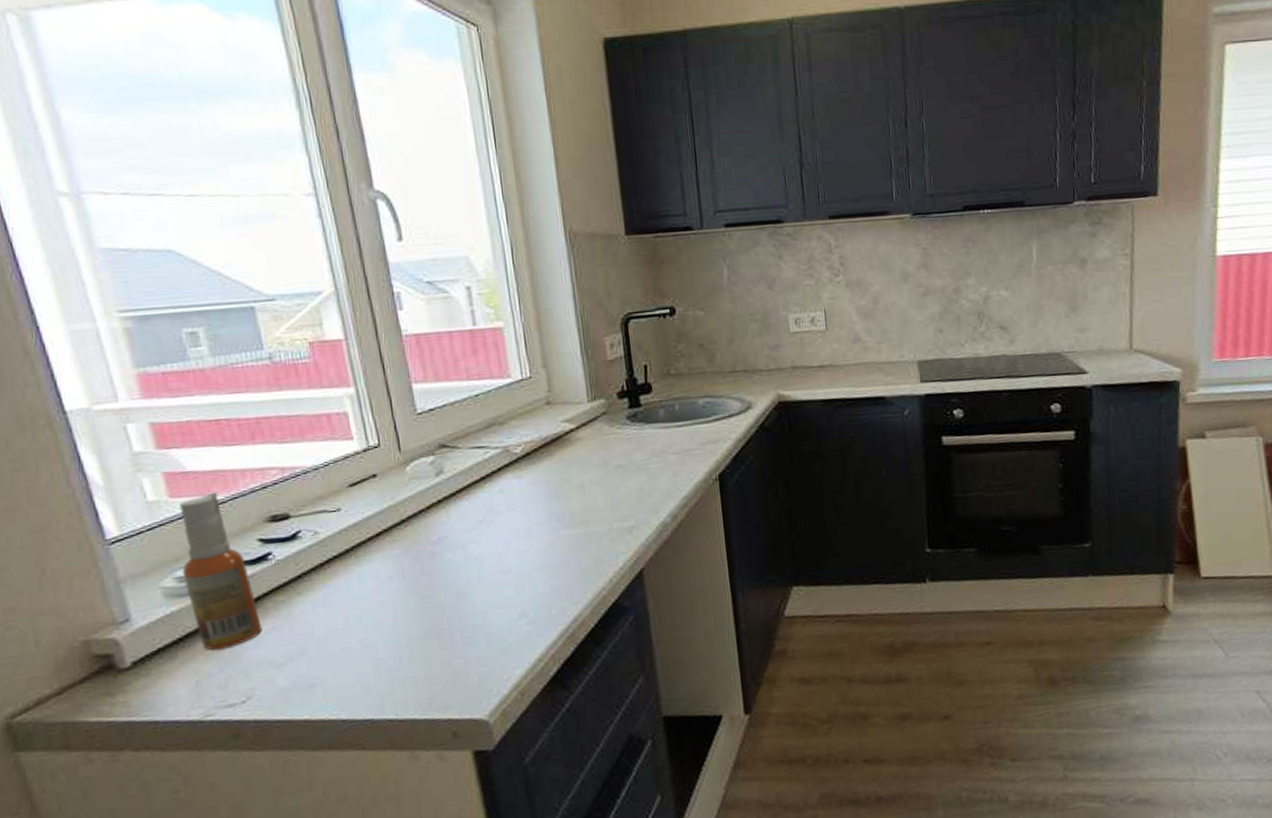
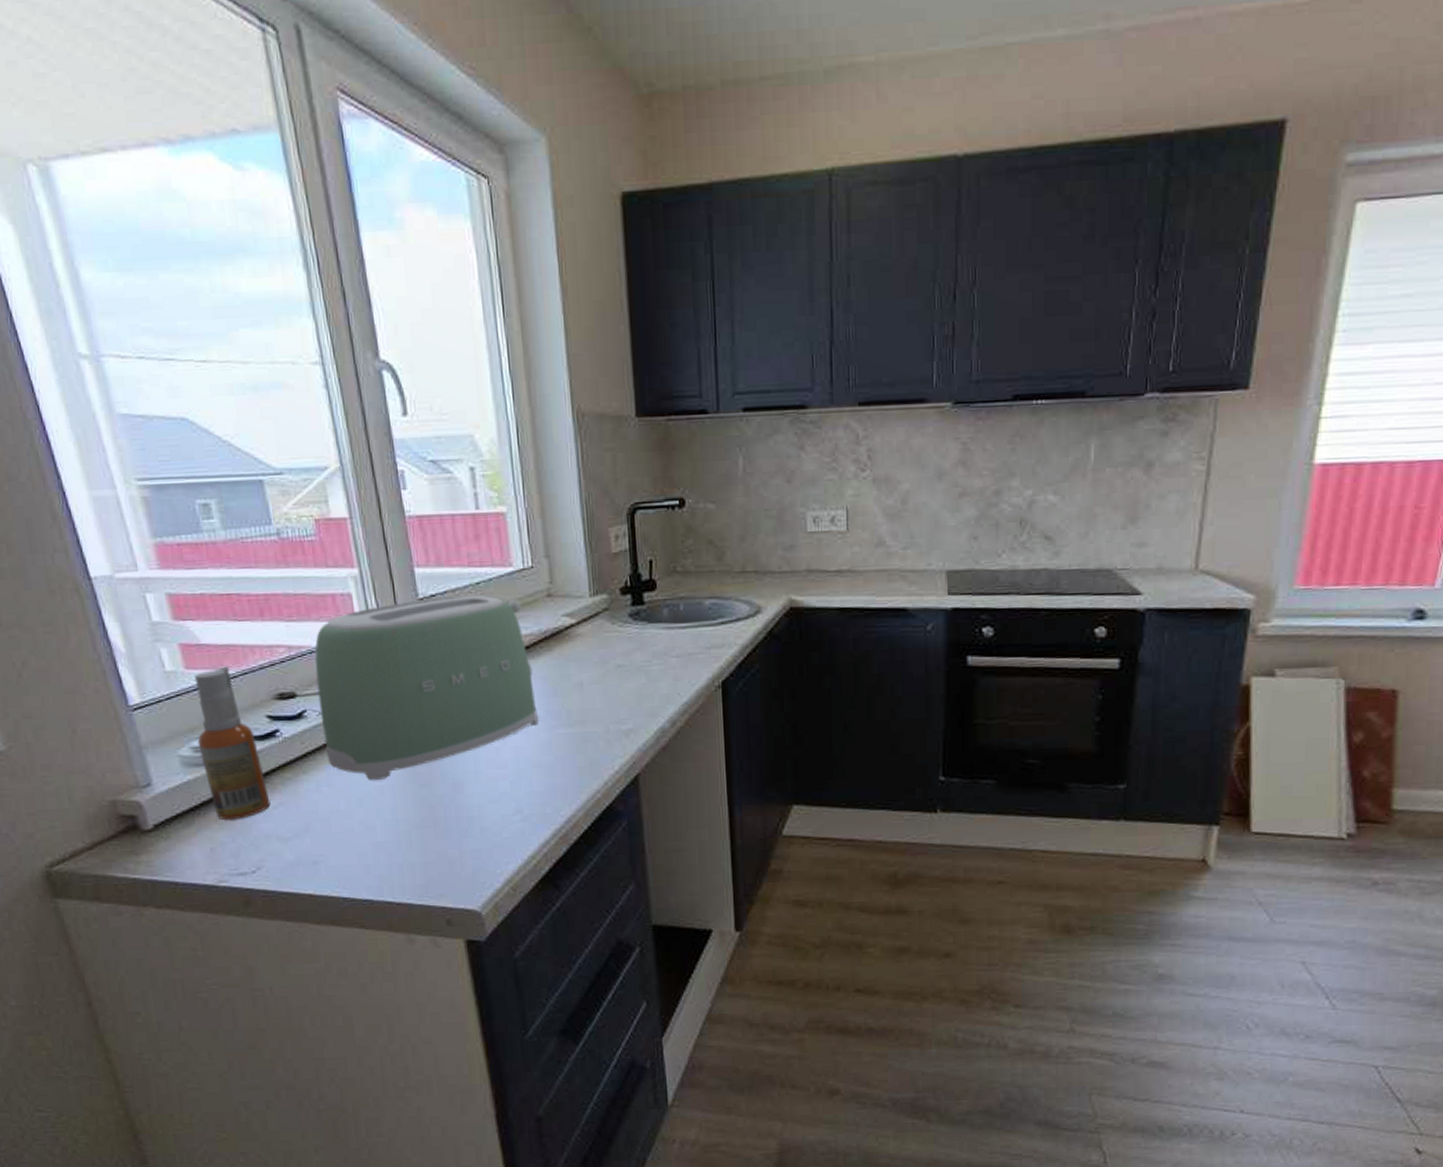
toaster: none [309,407,541,596] -> present [314,595,538,780]

